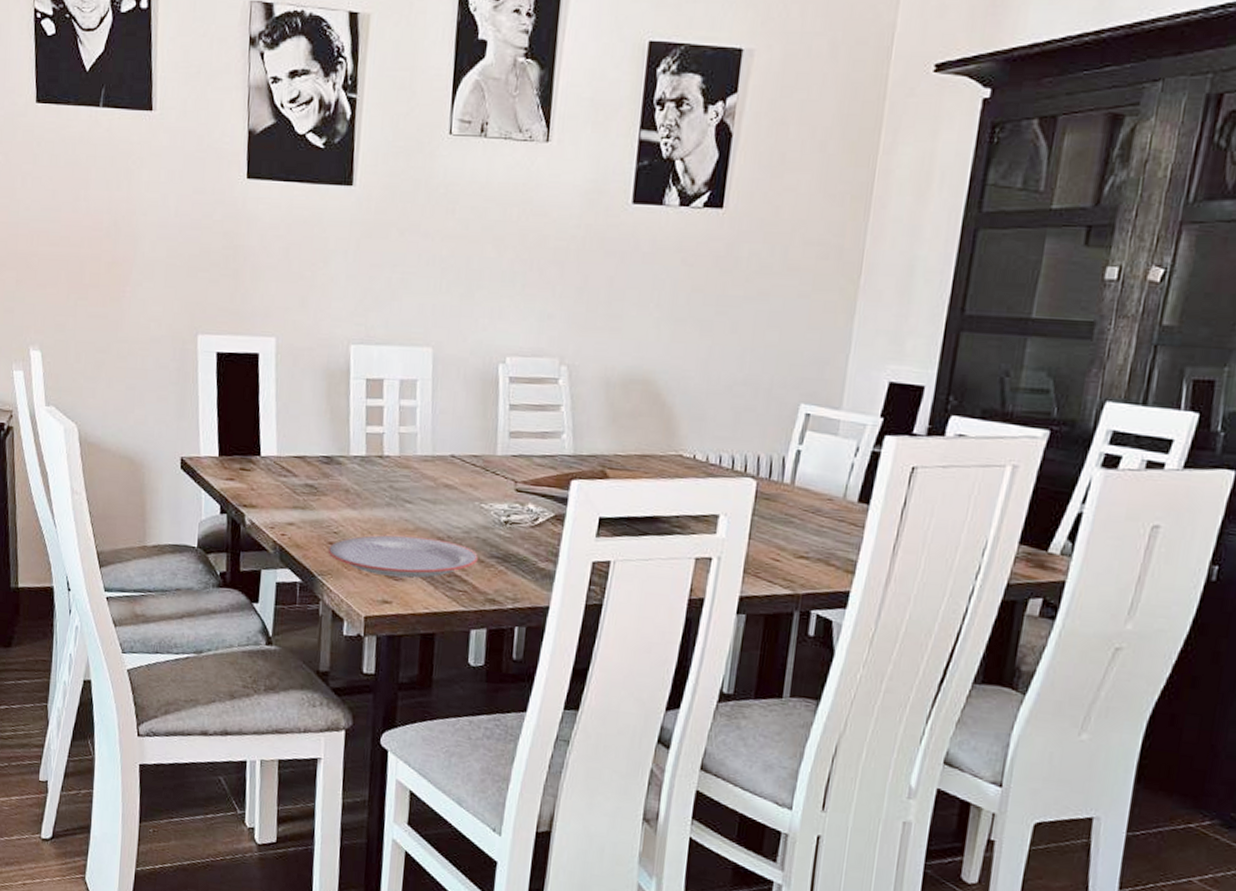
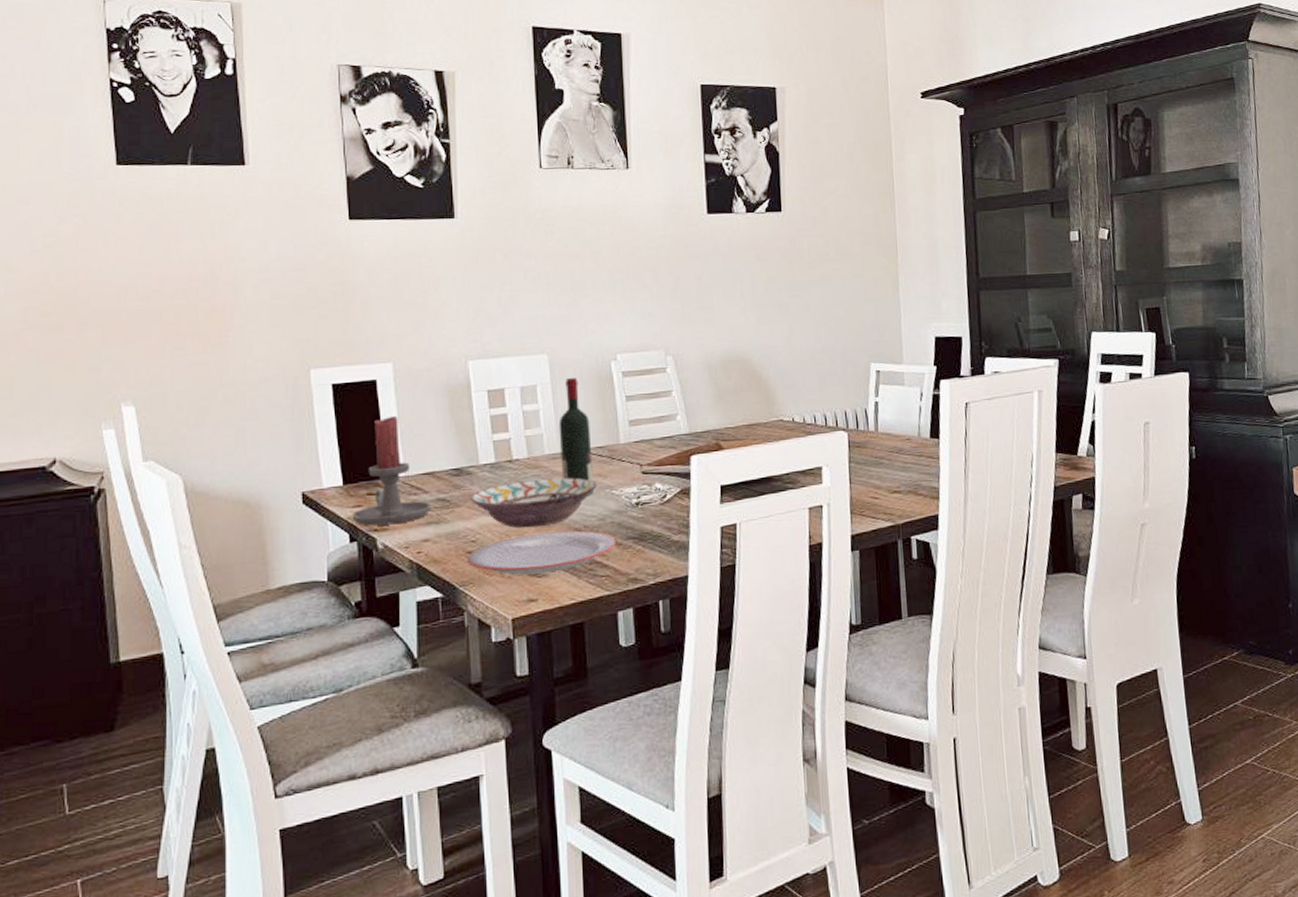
candle holder: none [224,392,300,503] -> present [352,415,432,526]
decorative bowl: none [337,479,466,530] -> present [470,478,596,529]
wine bottle: none [431,376,468,504] -> present [558,377,594,494]

